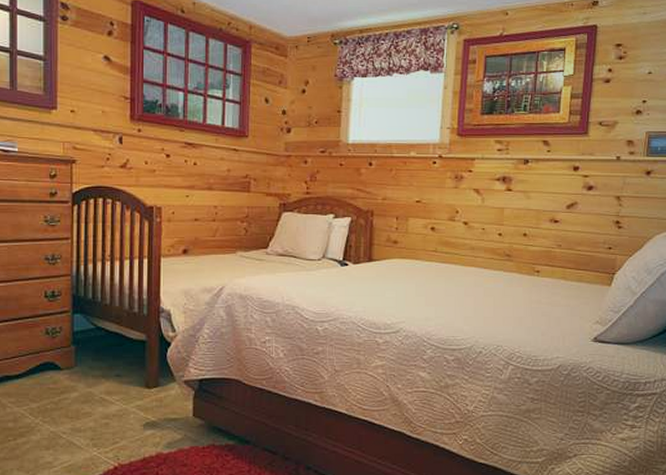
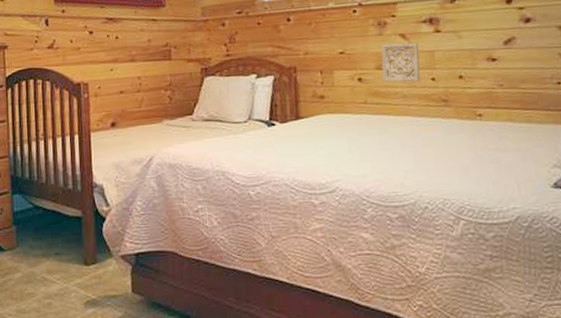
wall ornament: none [454,197,491,236] -> present [381,43,420,82]

